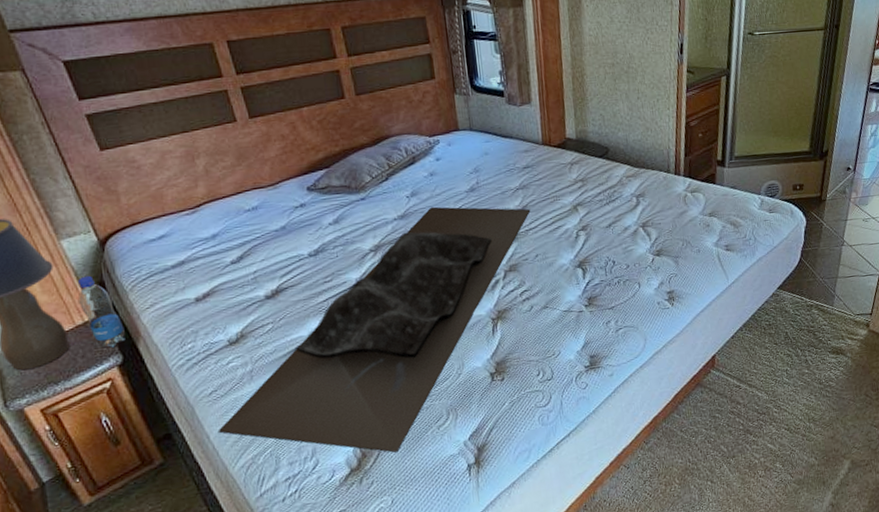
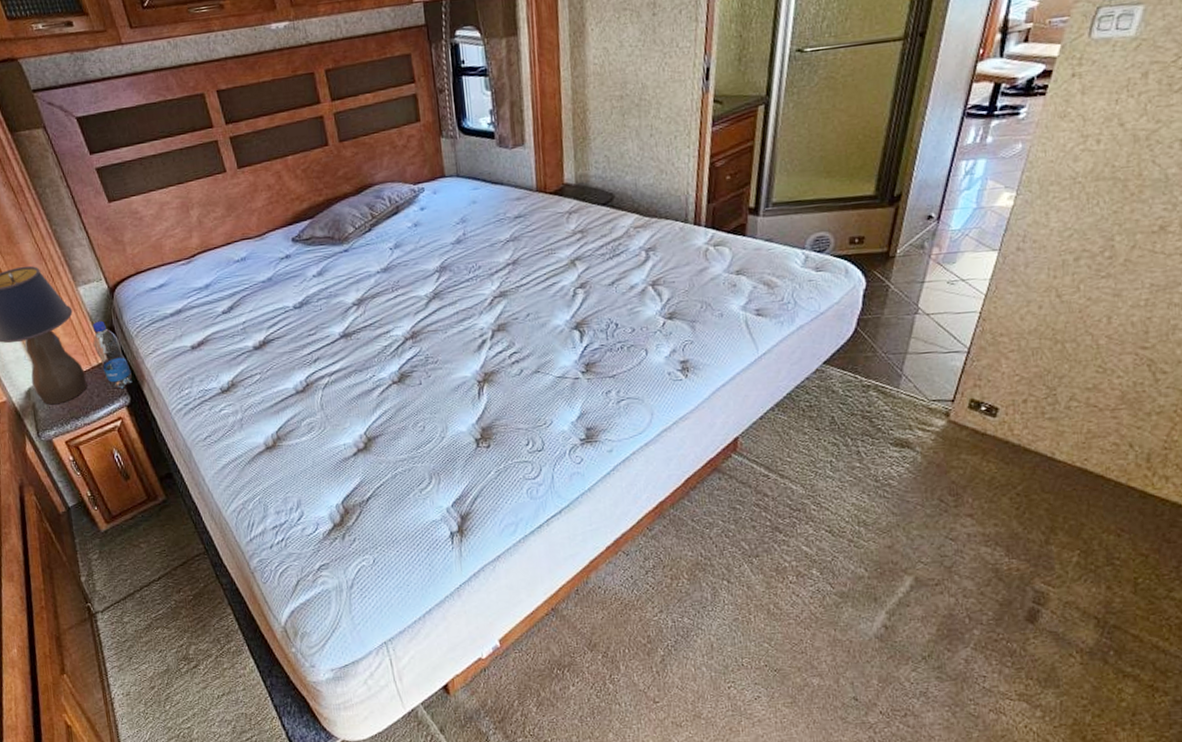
throw blanket: present [217,206,531,453] -> none [212,259,522,512]

